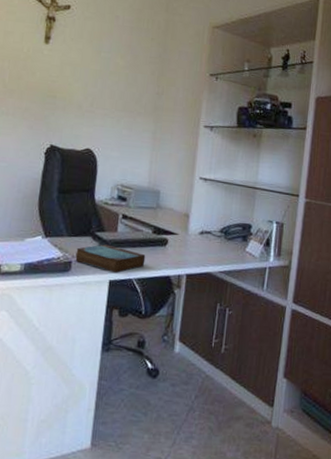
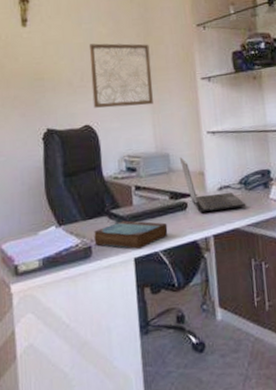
wall art: none [98,73,161,142] -> present [89,43,153,108]
laptop computer: none [168,196,223,254] -> present [179,157,246,213]

